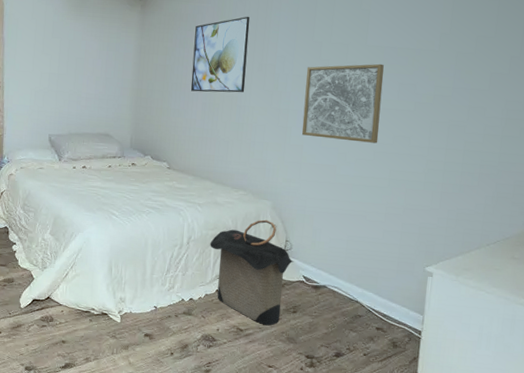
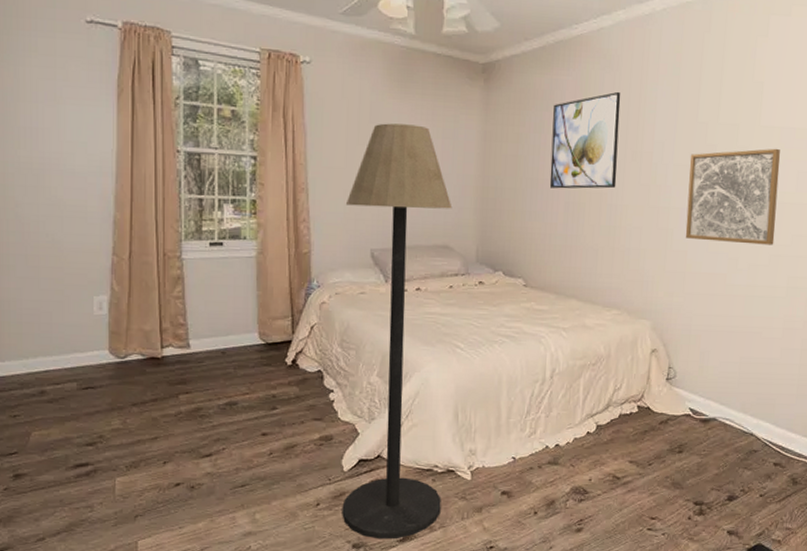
floor lamp: none [18,38,113,366] -> present [342,123,452,539]
laundry hamper: present [210,219,294,326] -> none [578,343,679,470]

